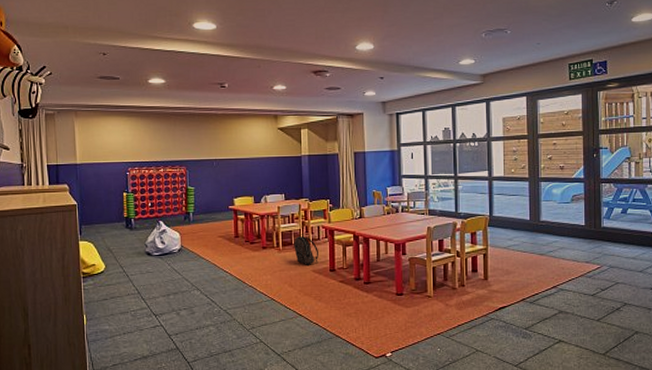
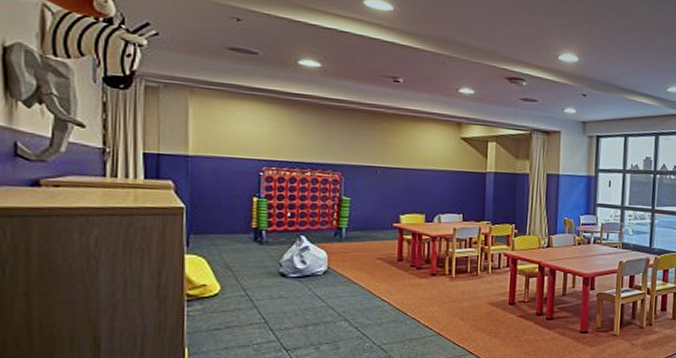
backpack: present [294,234,318,265] -> none [469,261,497,297]

